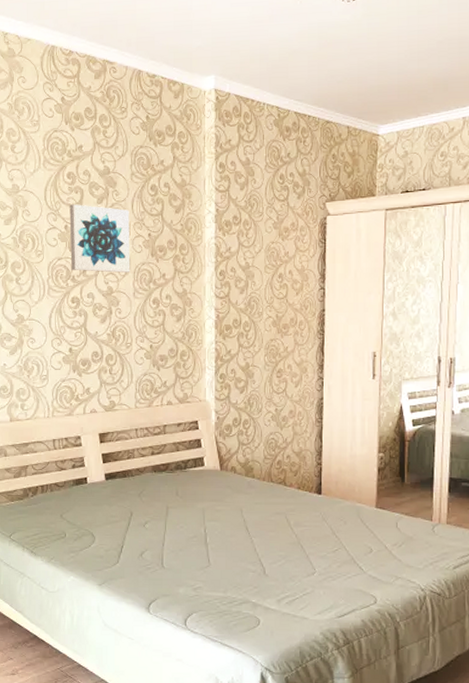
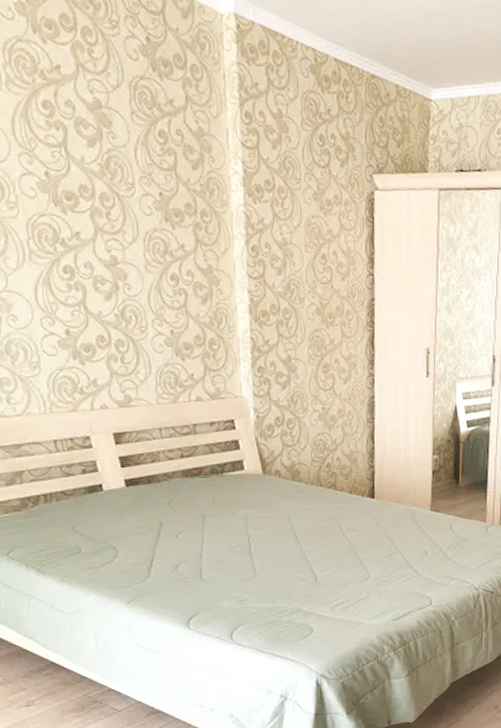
wall art: present [69,204,131,273] -> none [49,144,139,240]

